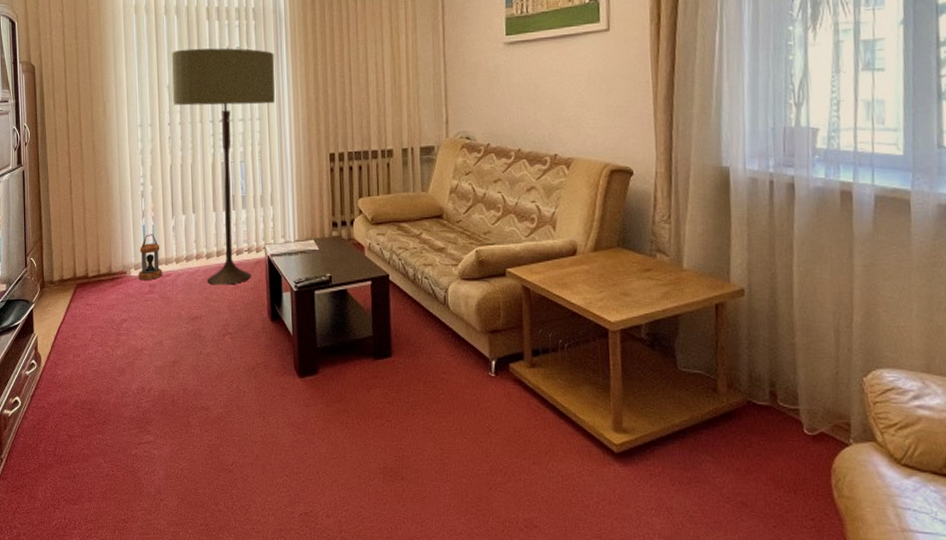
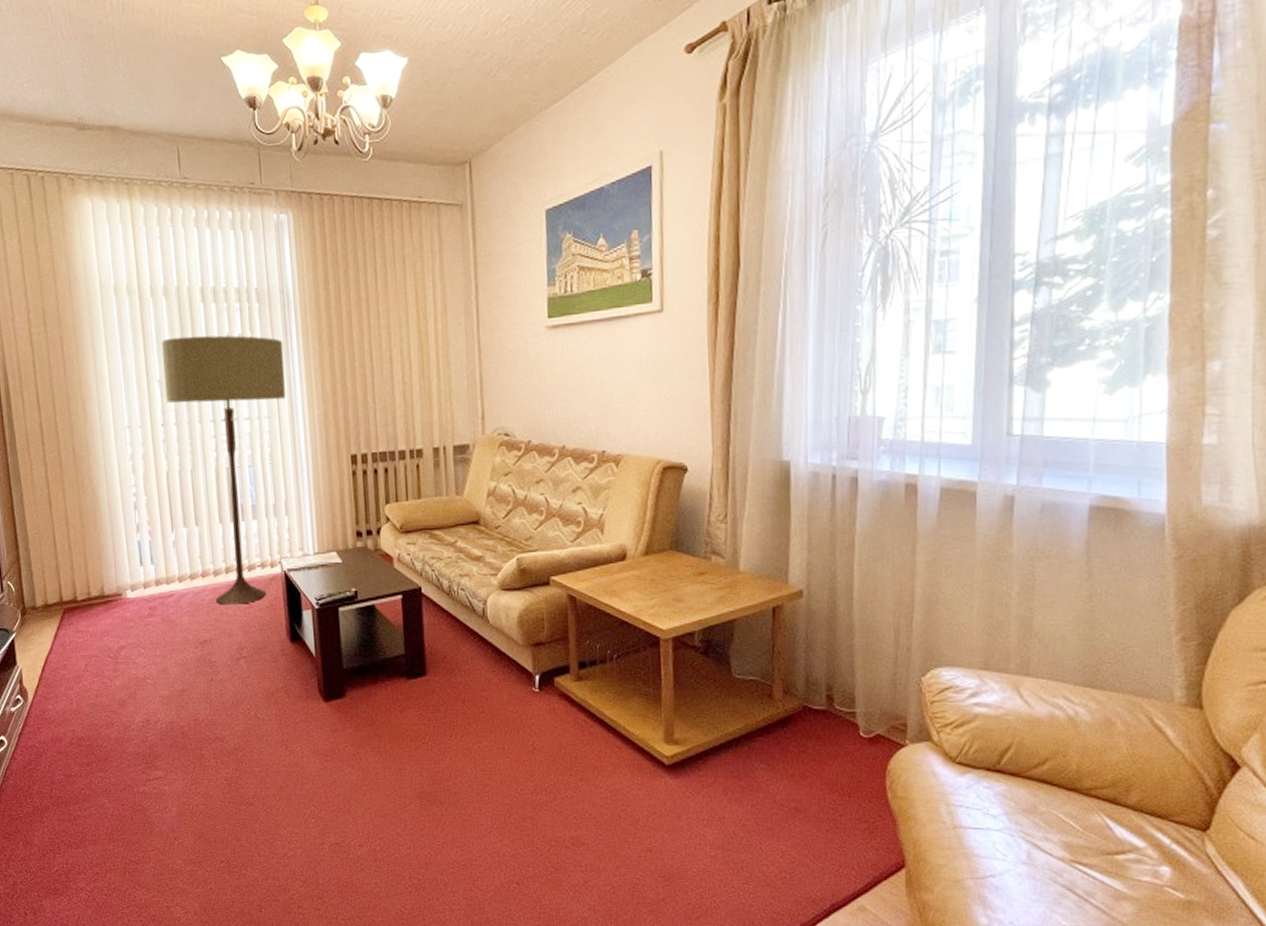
lantern: present [139,234,162,280] -> none [136,550,164,602]

